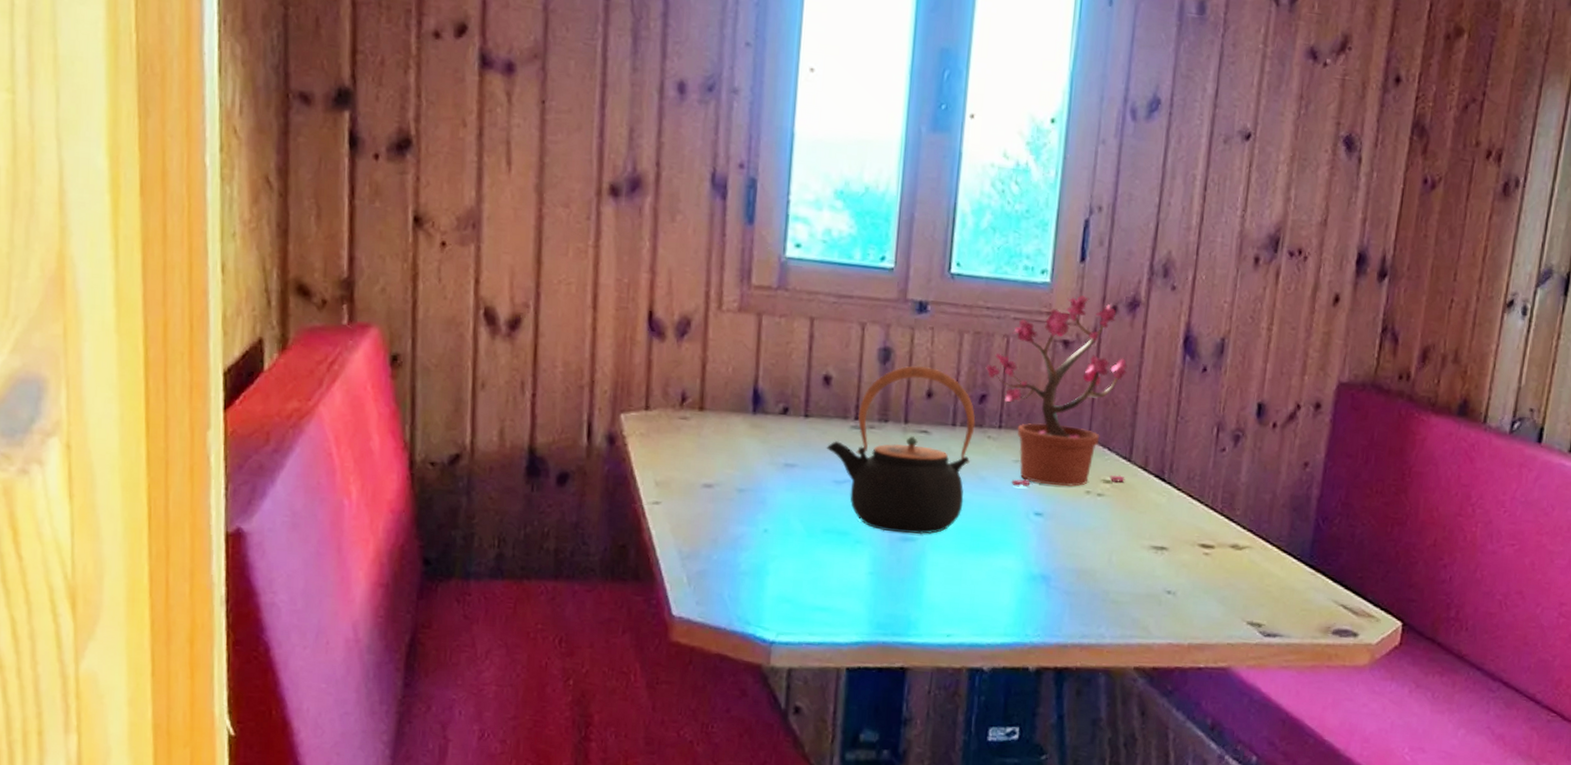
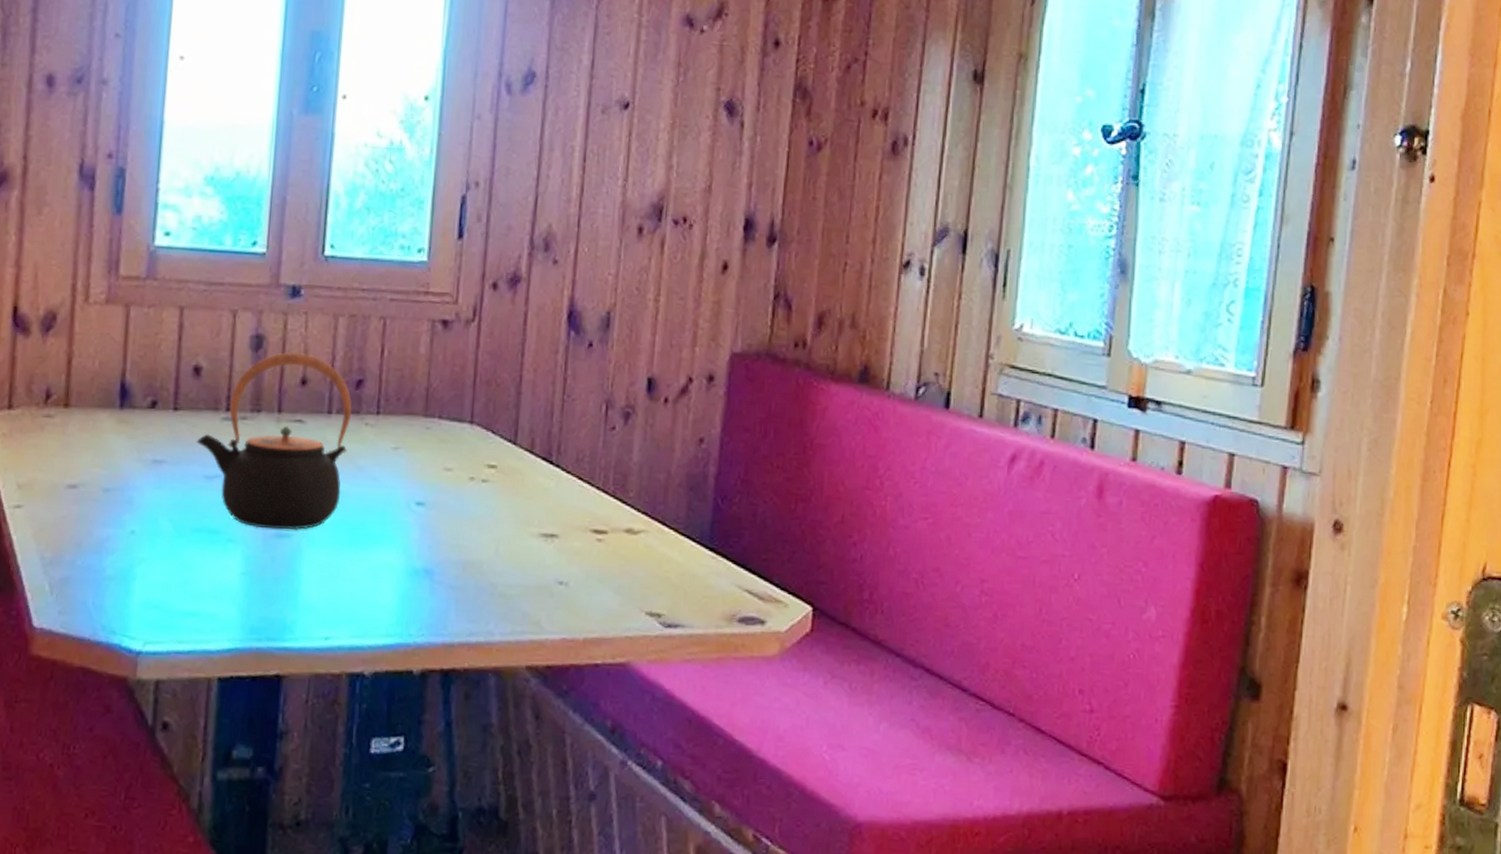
potted plant: present [985,295,1128,488] -> none [361,273,511,476]

